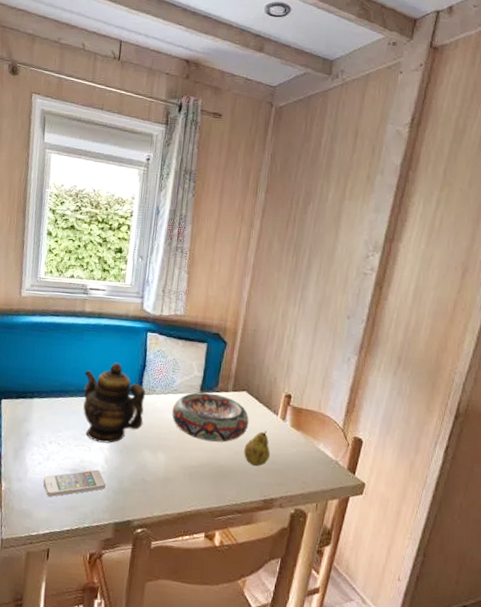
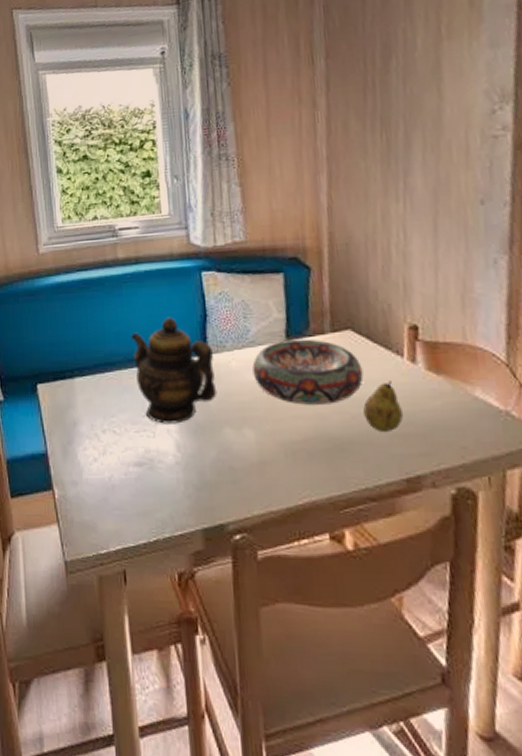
smartphone: present [43,469,106,497] -> none [102,460,183,501]

